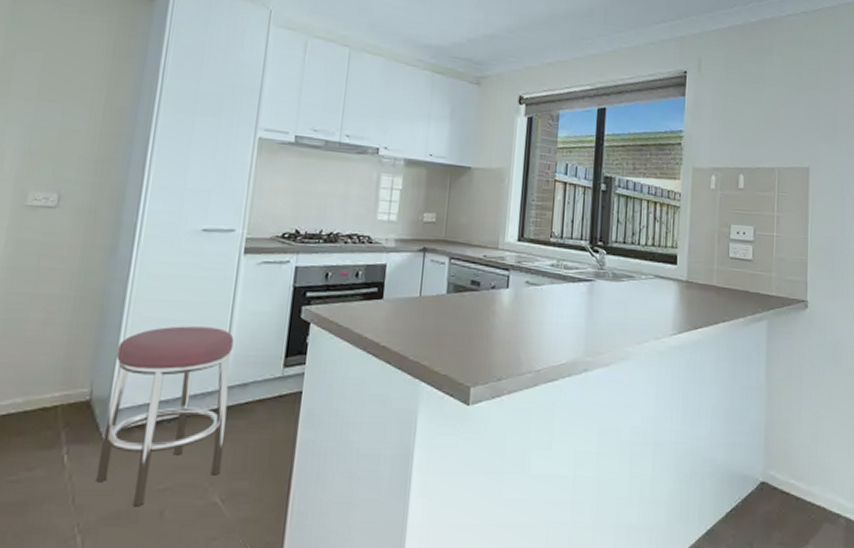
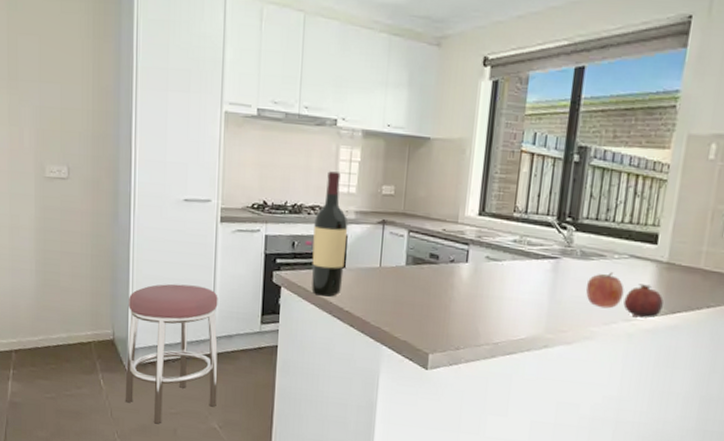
wine bottle: none [345,199,388,331] -> present [311,171,349,297]
fruit: none [618,292,652,328] -> present [585,272,624,309]
fruit: none [653,302,686,335] -> present [623,284,664,319]

